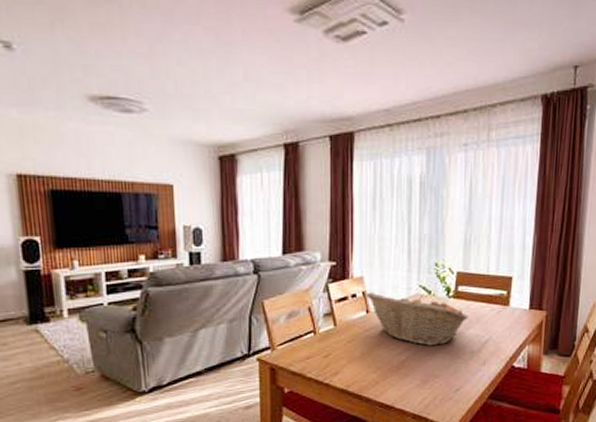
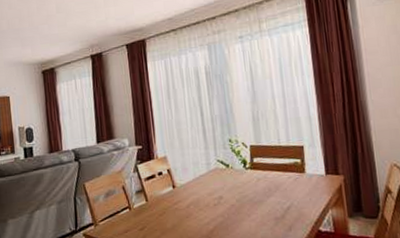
fruit basket: present [367,292,469,346] -> none [171,169,268,215]

